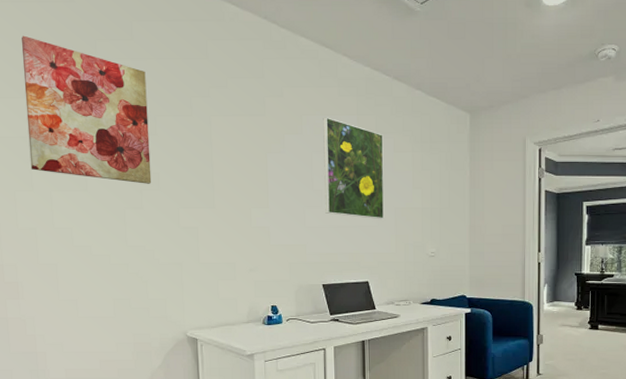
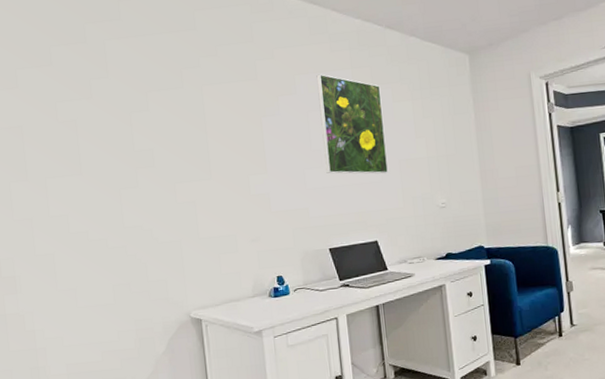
wall art: present [21,35,152,184] -> none [12,27,146,162]

